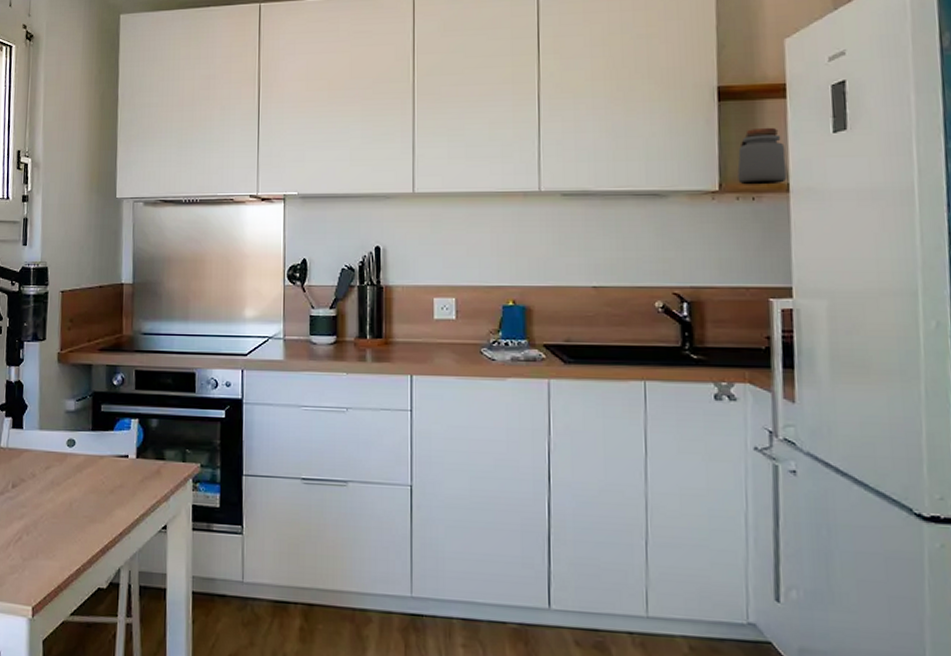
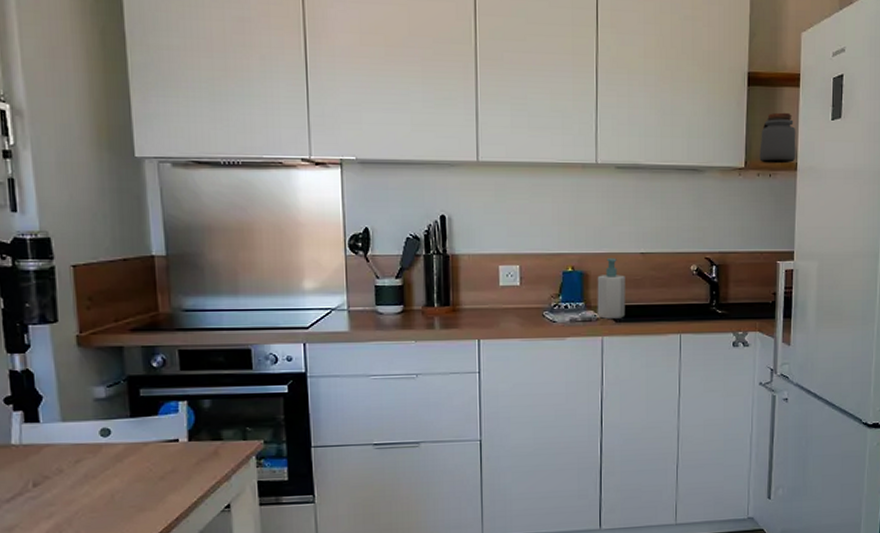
soap bottle: none [541,292,576,360] -> present [597,258,625,319]

